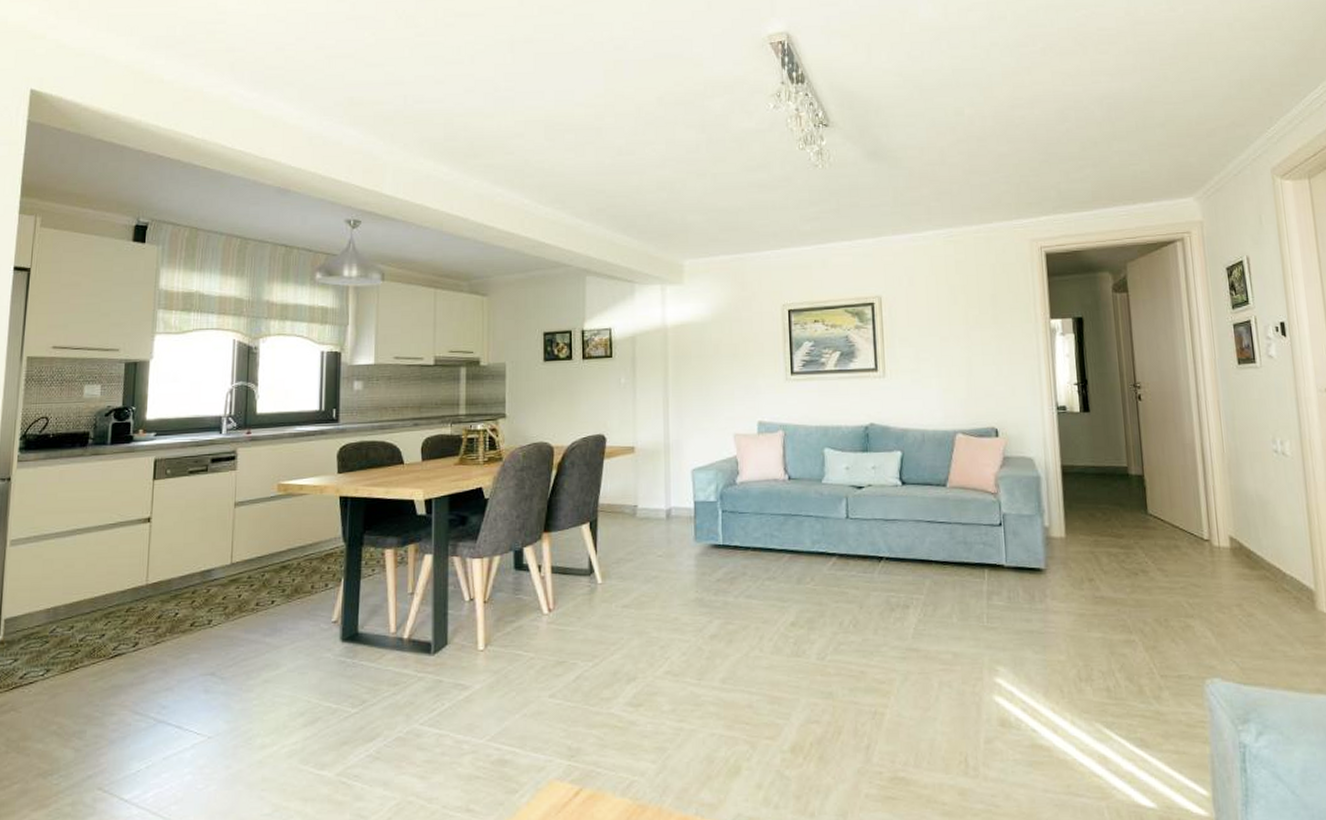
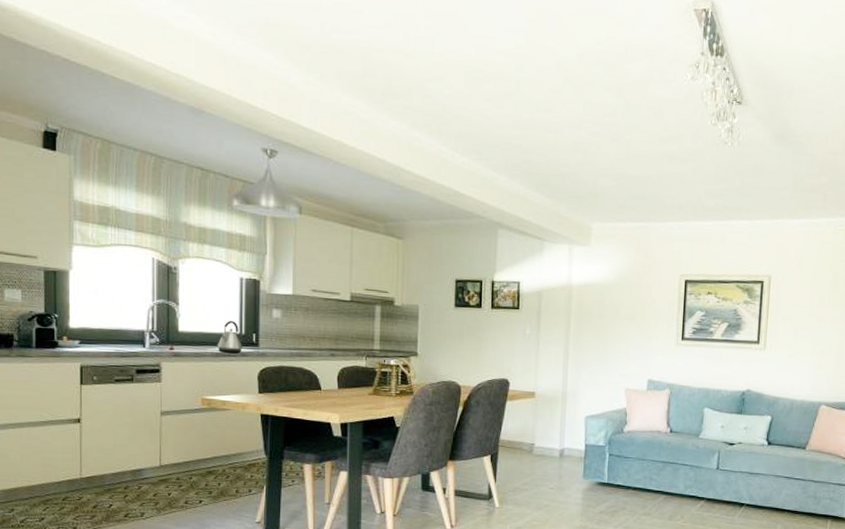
kettle: none [295,398,322,434] -> present [217,321,242,355]

